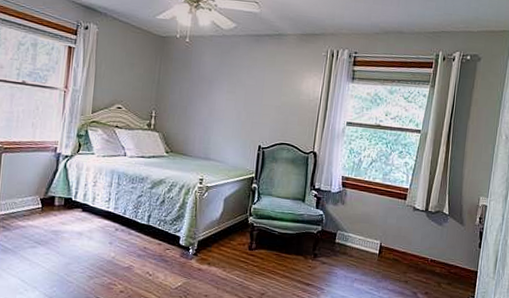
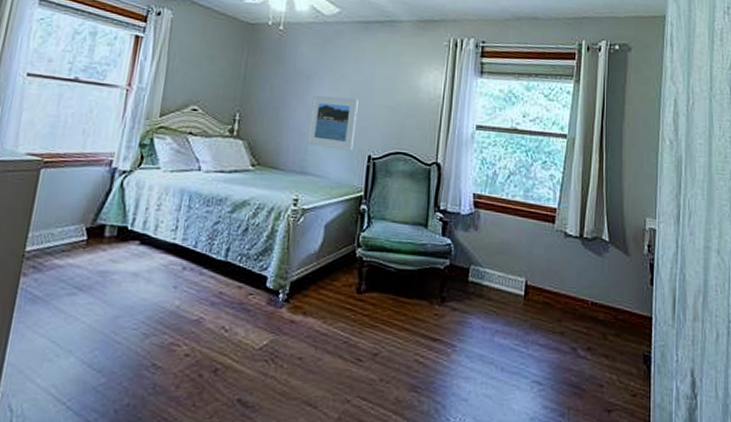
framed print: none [209,96,251,142] -> present [307,94,359,151]

